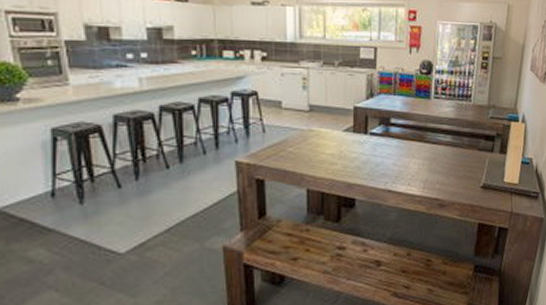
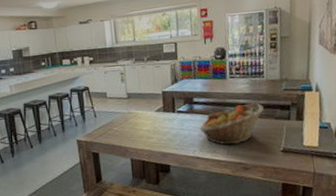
fruit basket: none [394,130,467,178] -> present [199,102,264,146]

